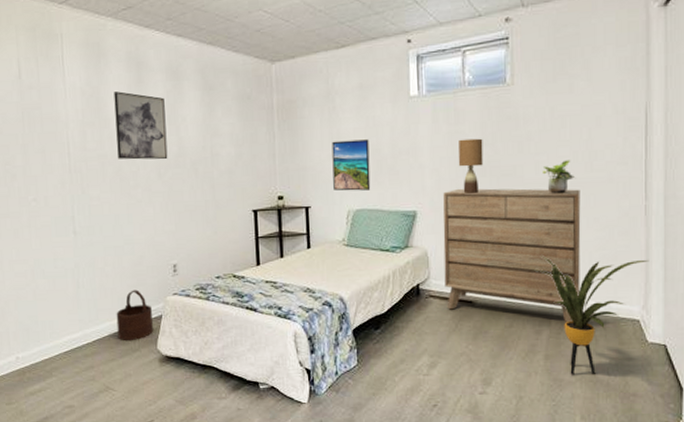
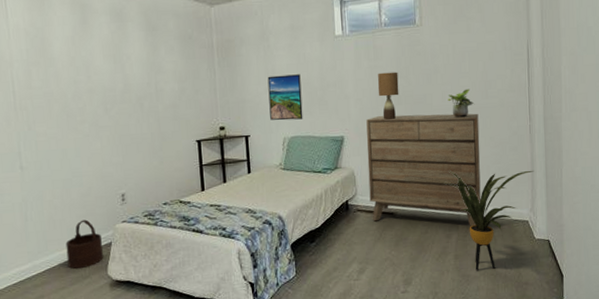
wall art: present [114,91,168,160] -> none [58,32,114,97]

